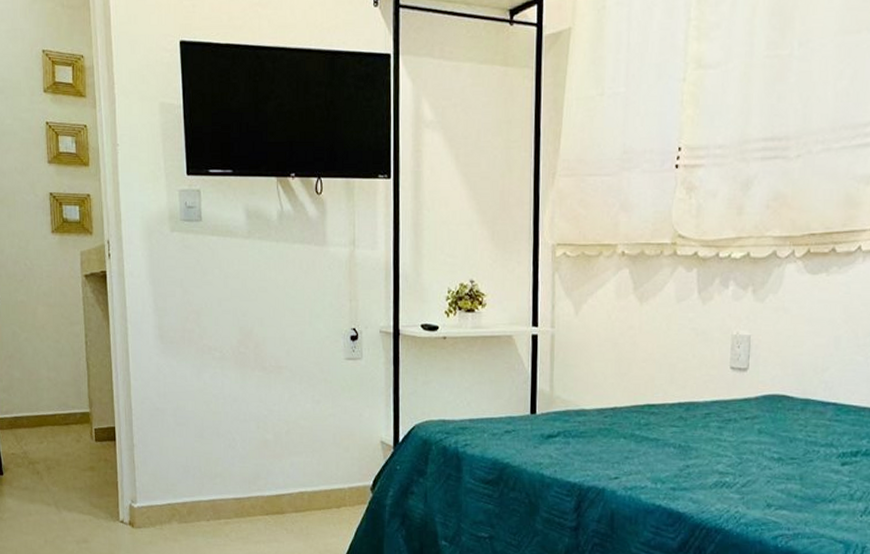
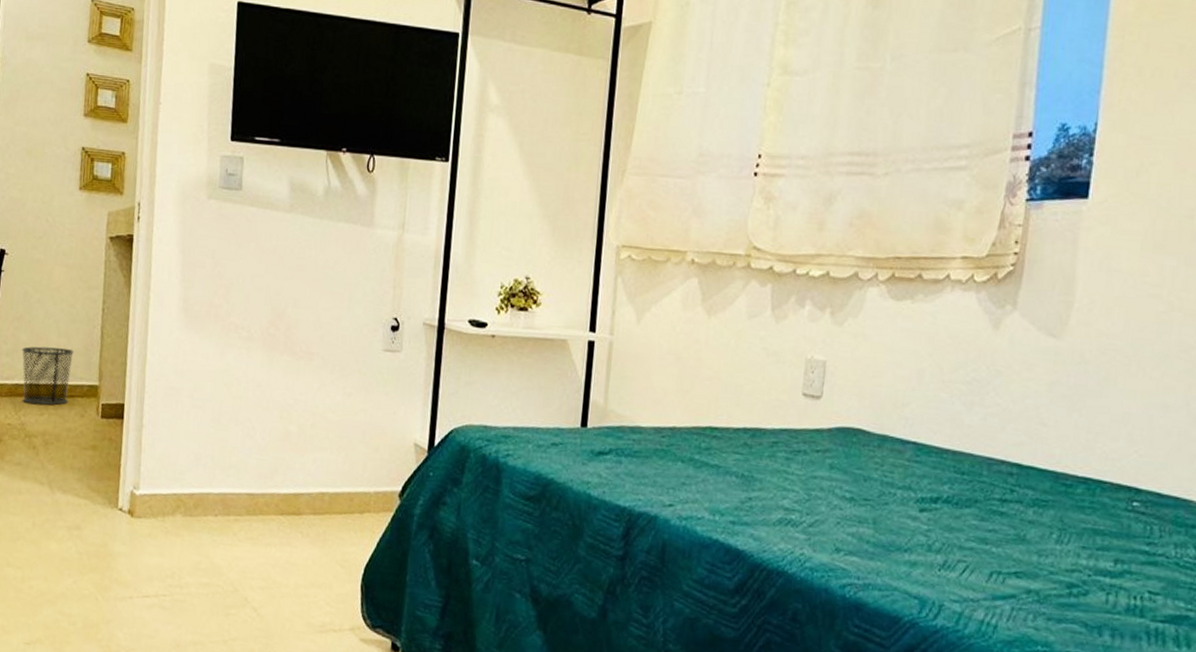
waste bin: none [16,381,64,434] -> present [21,346,74,405]

